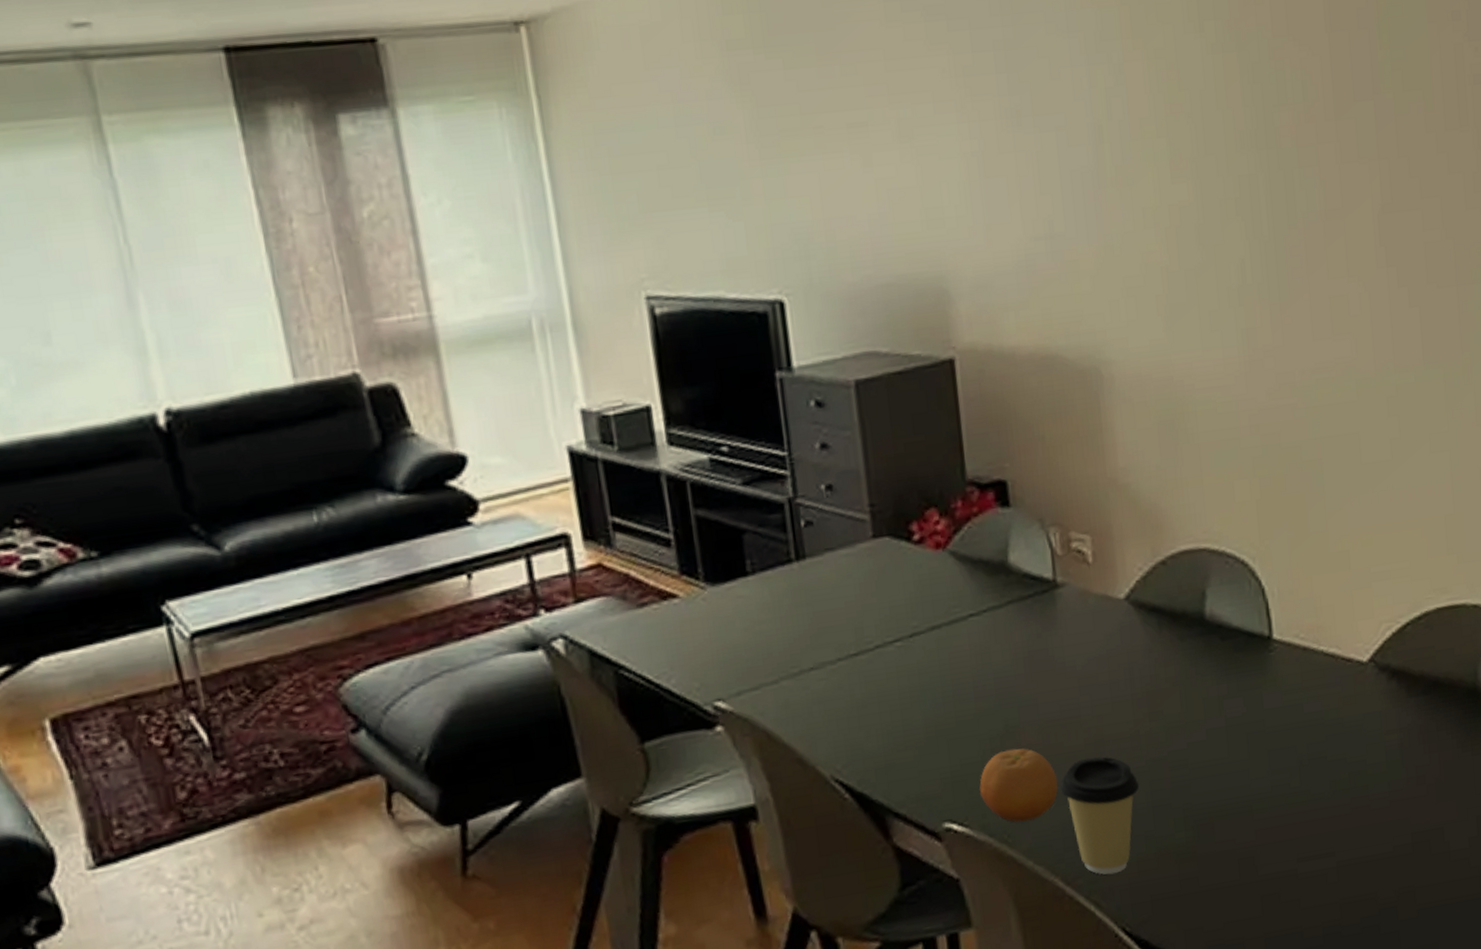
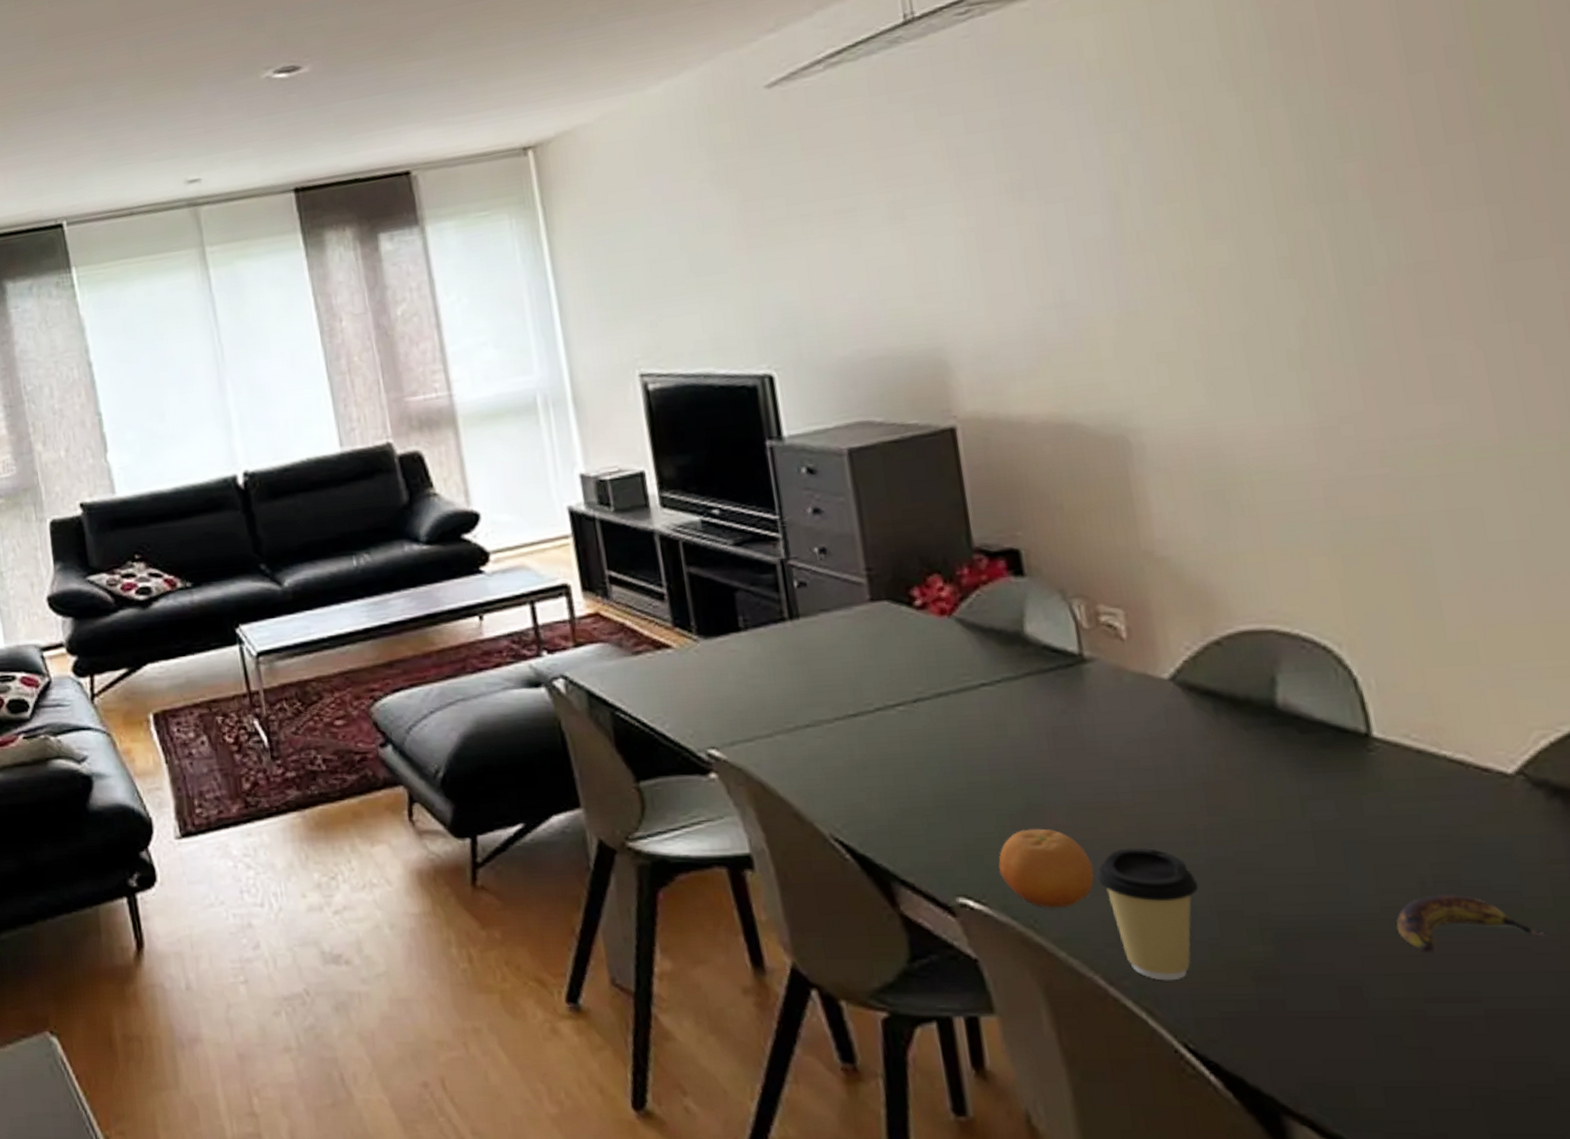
banana: none [1281,768,1380,821] -> present [1396,894,1546,953]

